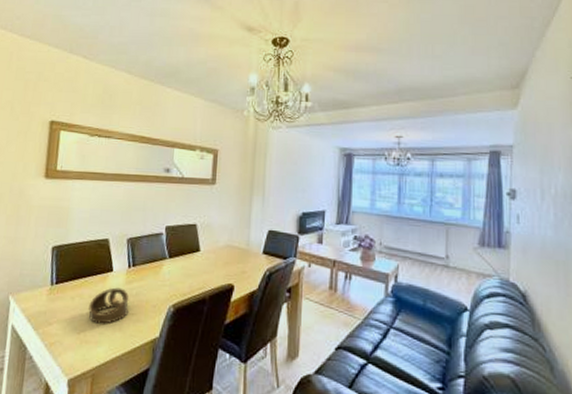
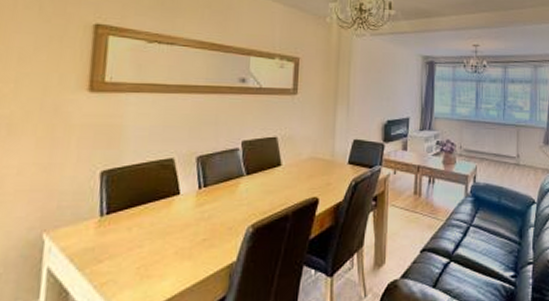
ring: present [89,287,128,324] -> none [150,212,200,255]

